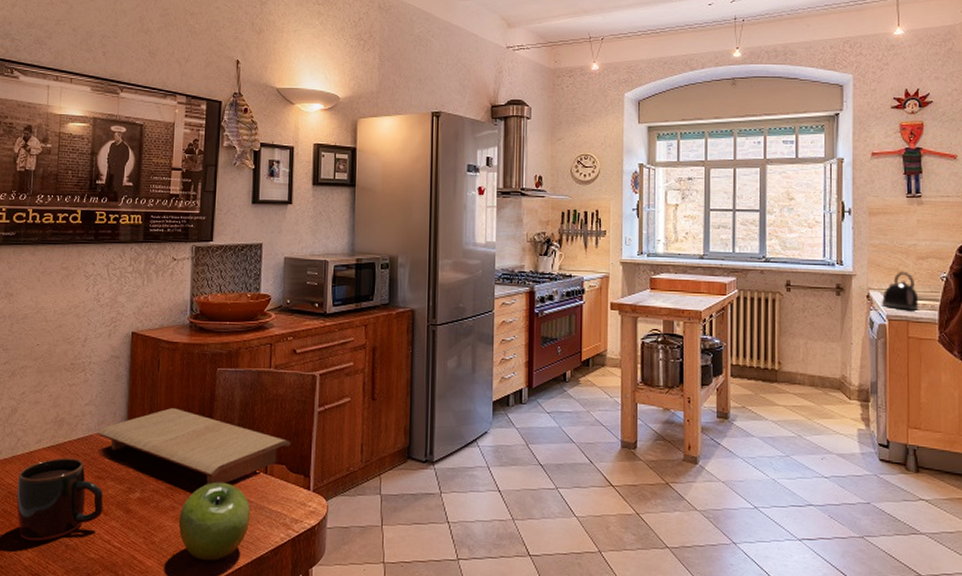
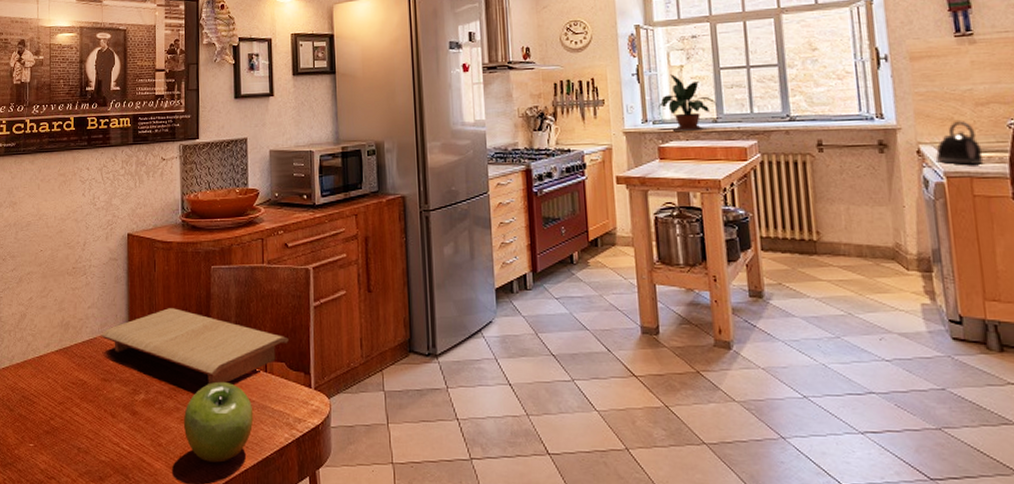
mug: present [16,458,104,542] -> none [30,361,111,445]
potted plant: none [652,212,706,265] -> present [657,74,719,131]

